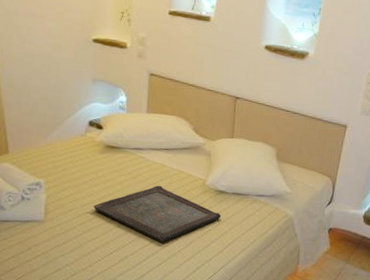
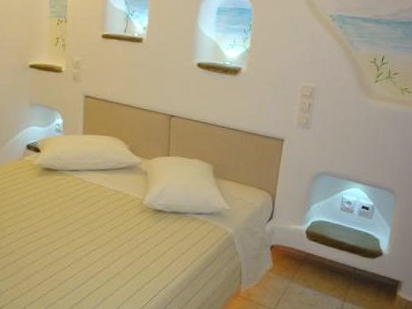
serving tray: present [94,185,221,242] -> none [32,206,159,265]

